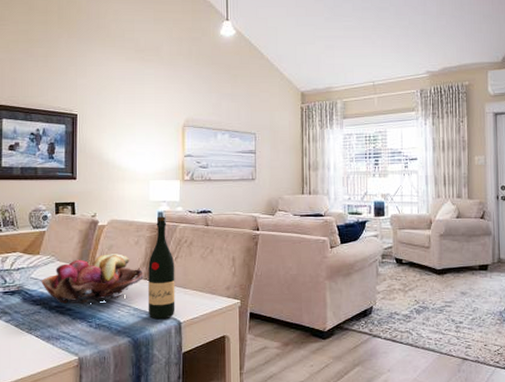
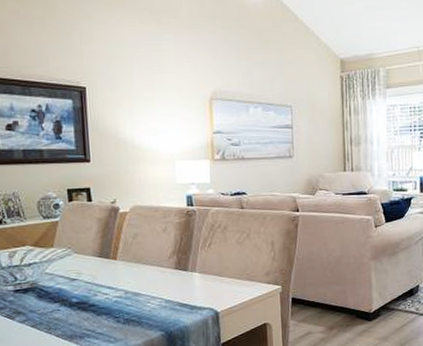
fruit basket: present [41,254,145,304] -> none [57,242,176,300]
wine bottle: present [148,216,176,320] -> none [179,200,212,311]

